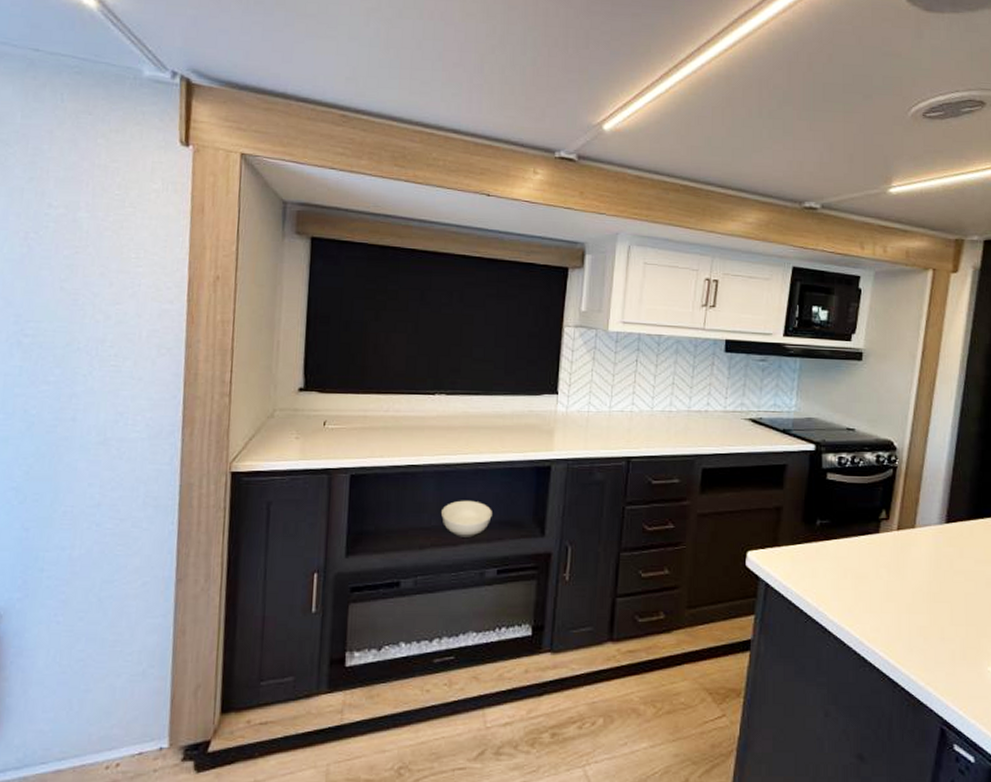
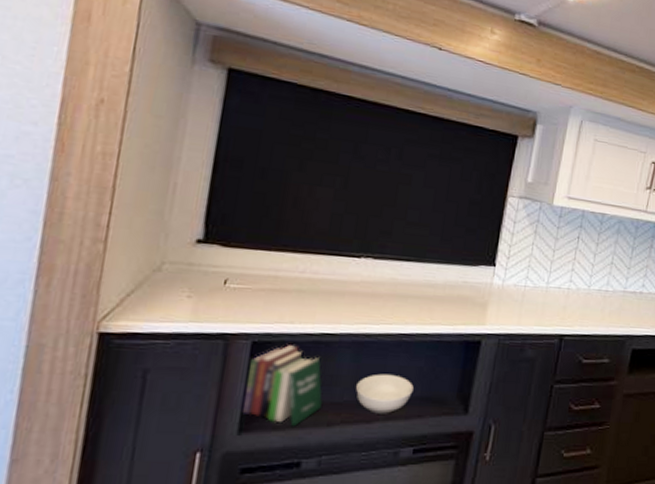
books: none [348,475,414,550] -> present [243,343,323,427]

